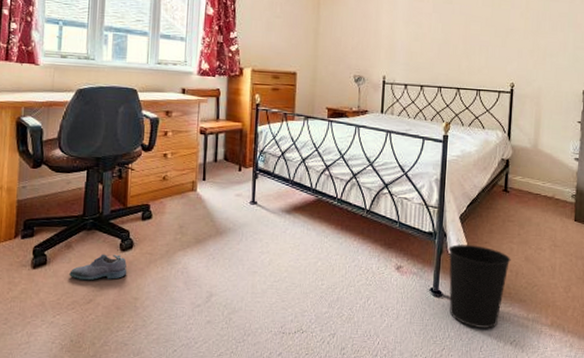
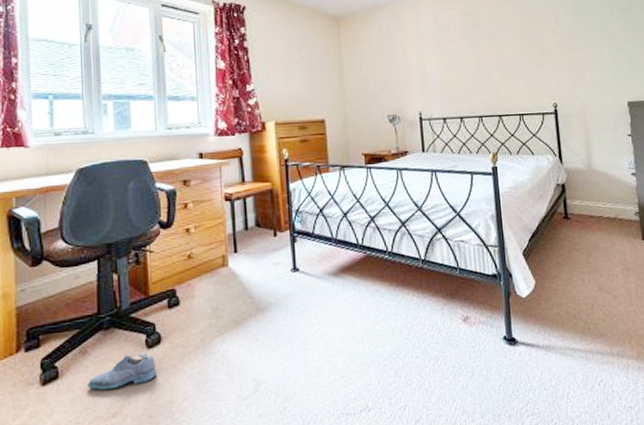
wastebasket: present [449,244,511,328] -> none [516,281,584,373]

